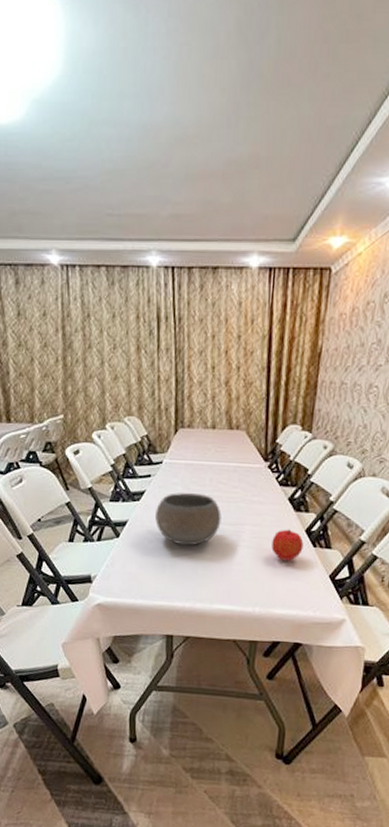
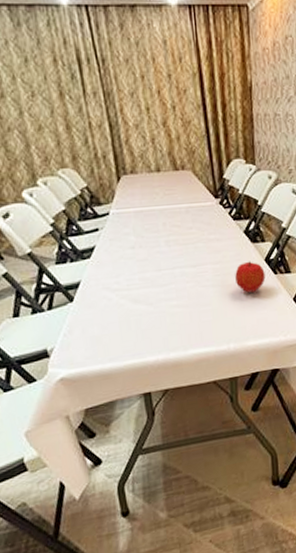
bowl: present [155,493,222,546] -> none [110,240,182,297]

